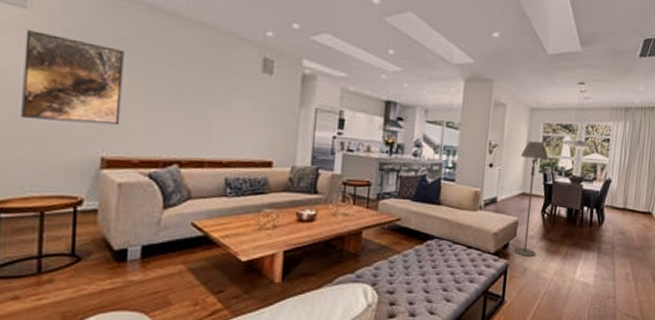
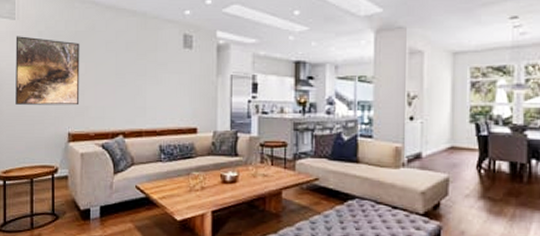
floor lamp: present [514,141,548,257] -> none [445,88,479,218]

